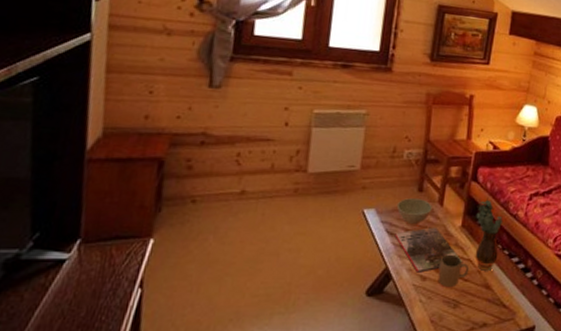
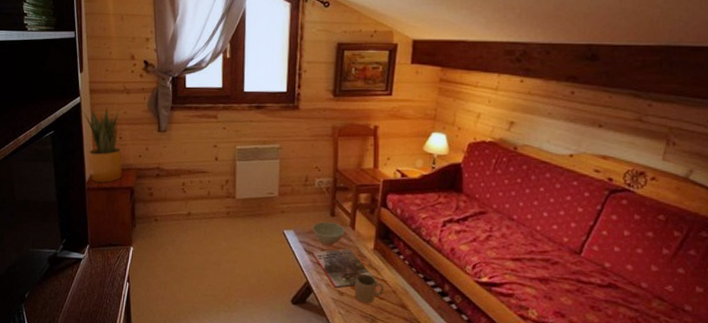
planter: none [92,50,154,153] -> present [82,107,123,183]
vase: present [475,198,504,271] -> none [387,223,416,292]

